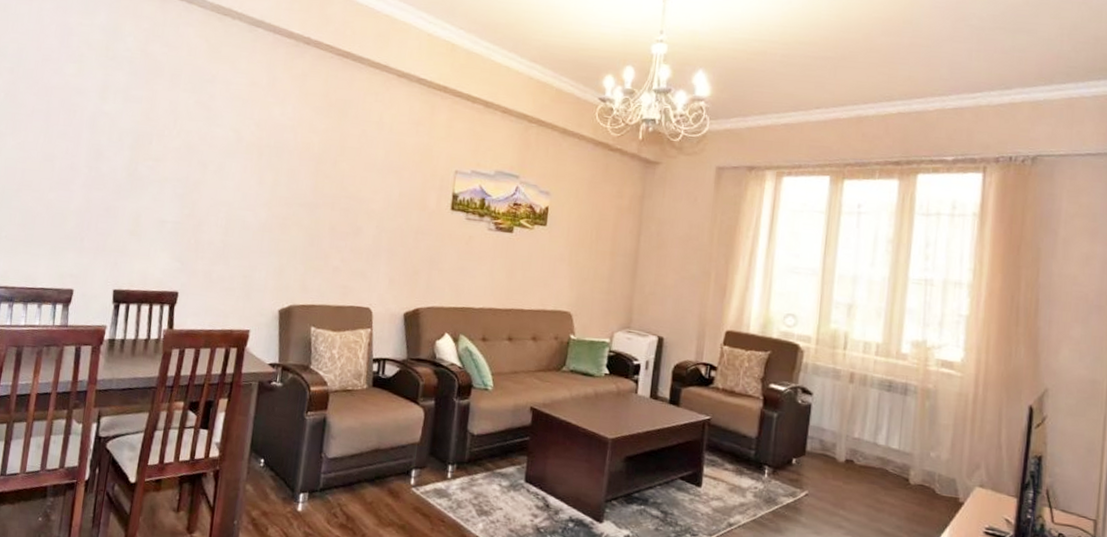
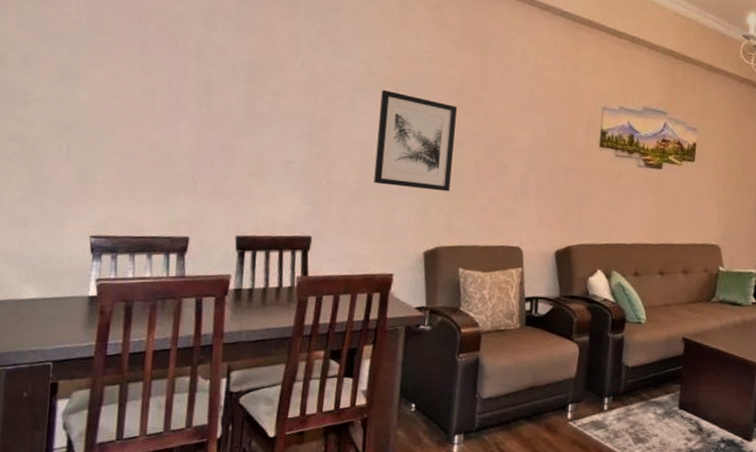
wall art: none [236,155,316,252] -> present [374,90,457,192]

